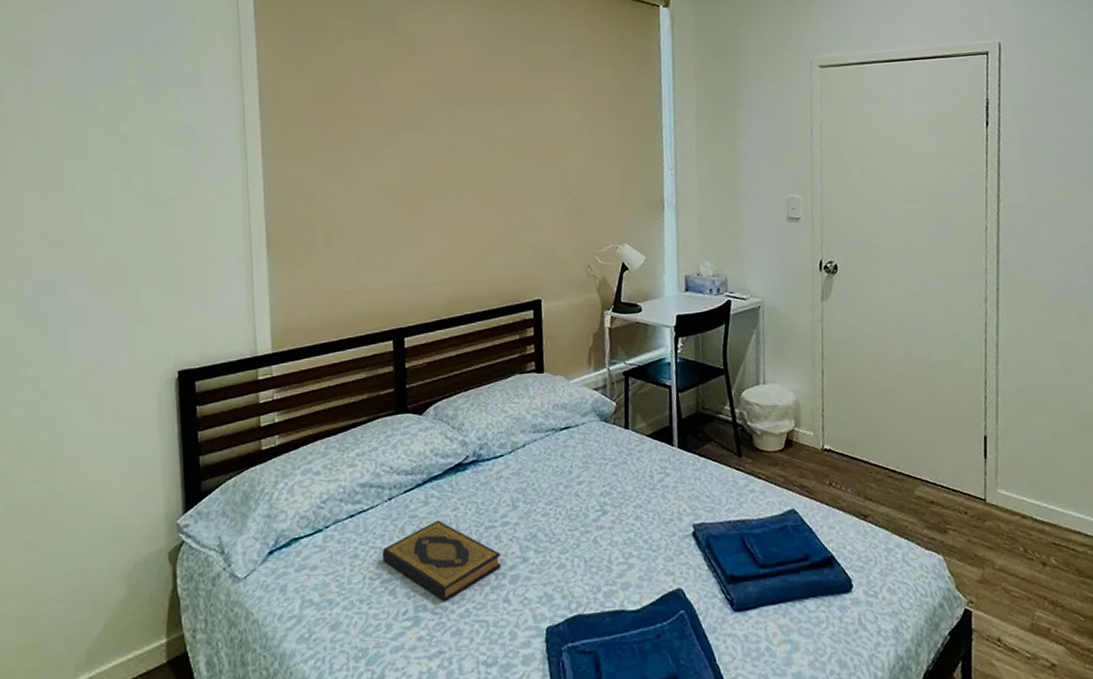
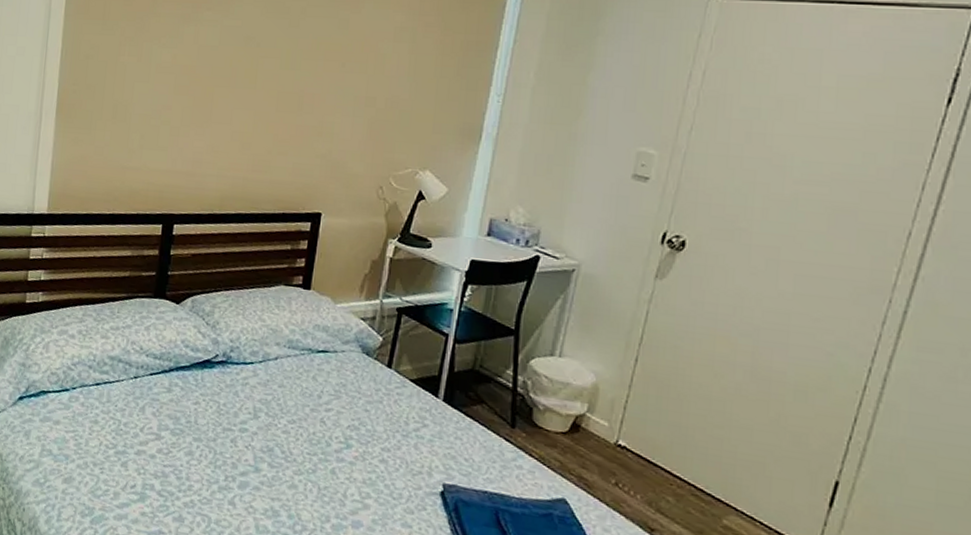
hardback book: present [382,520,501,601] -> none [120,409,234,487]

